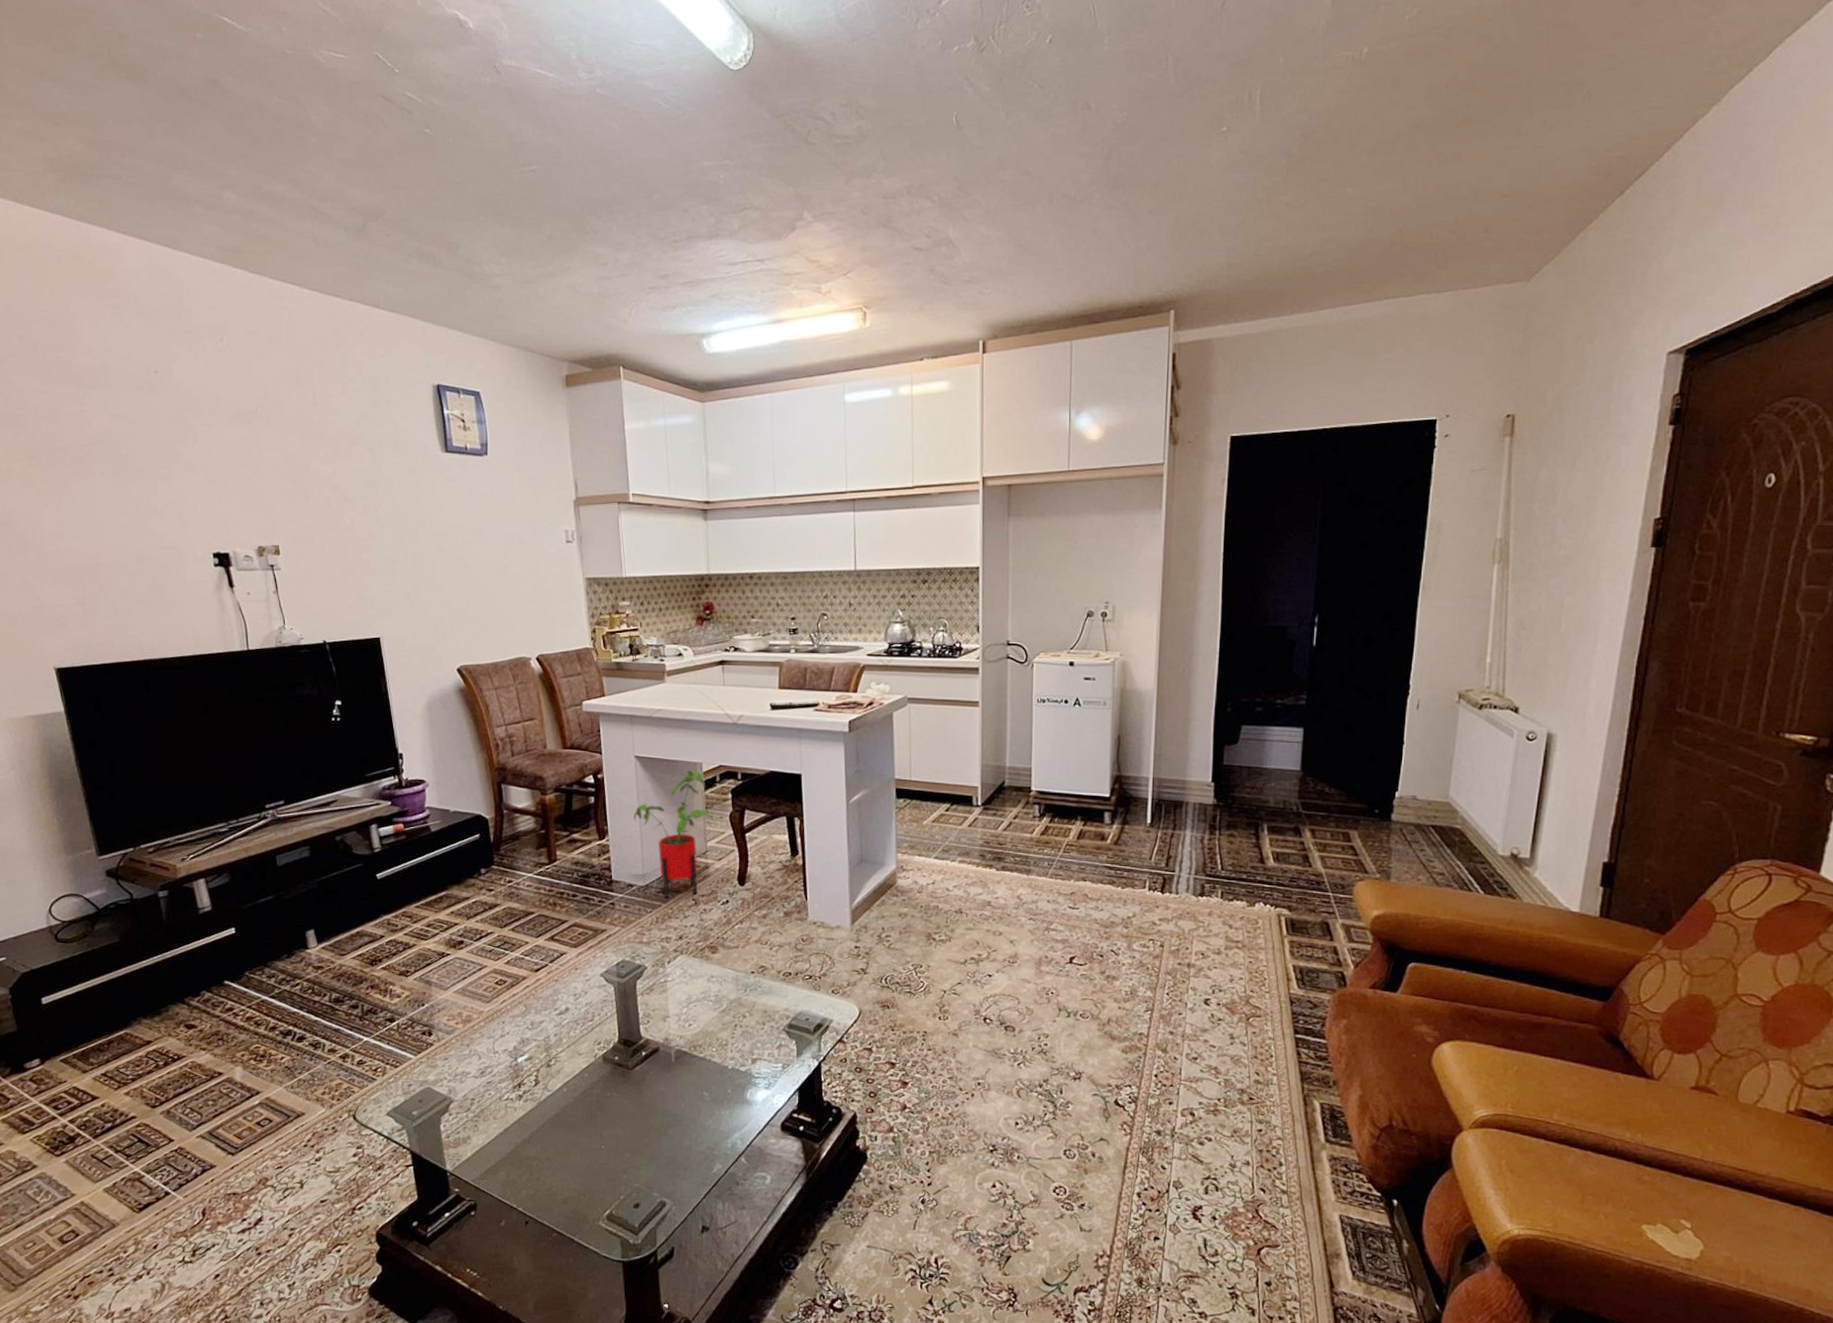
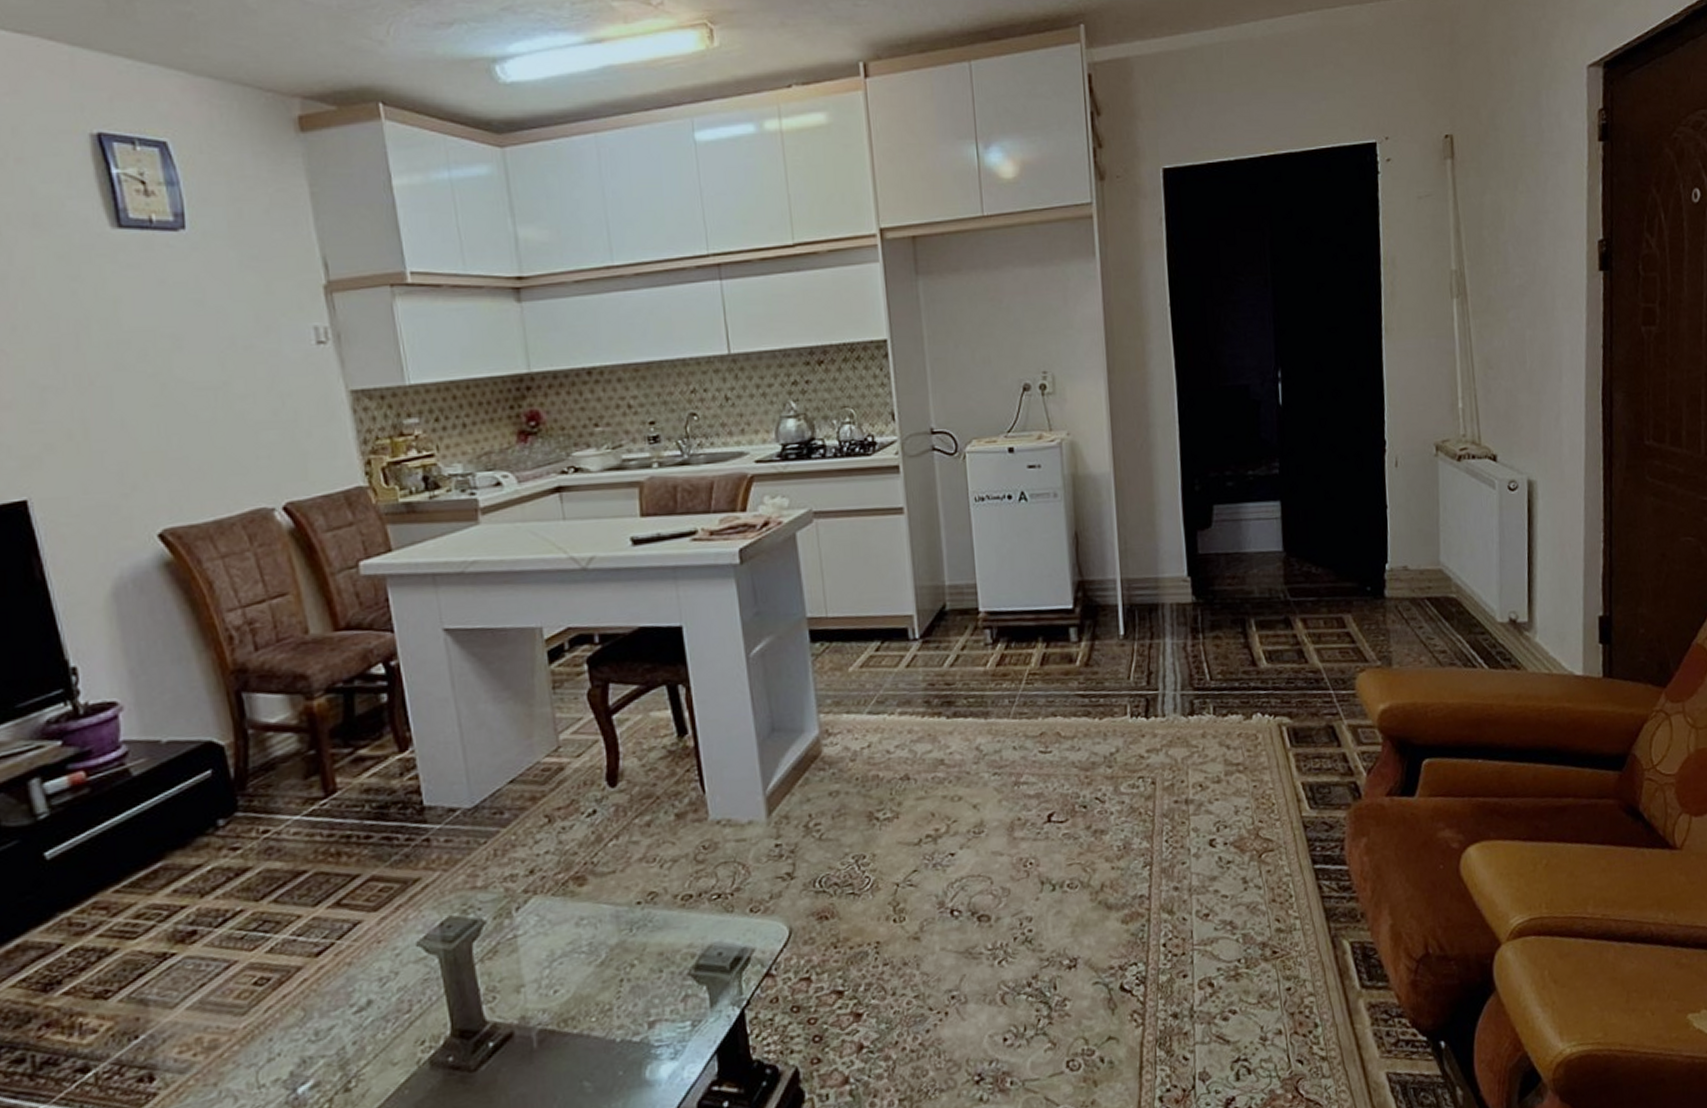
house plant: present [634,769,712,898] -> none [448,638,562,821]

